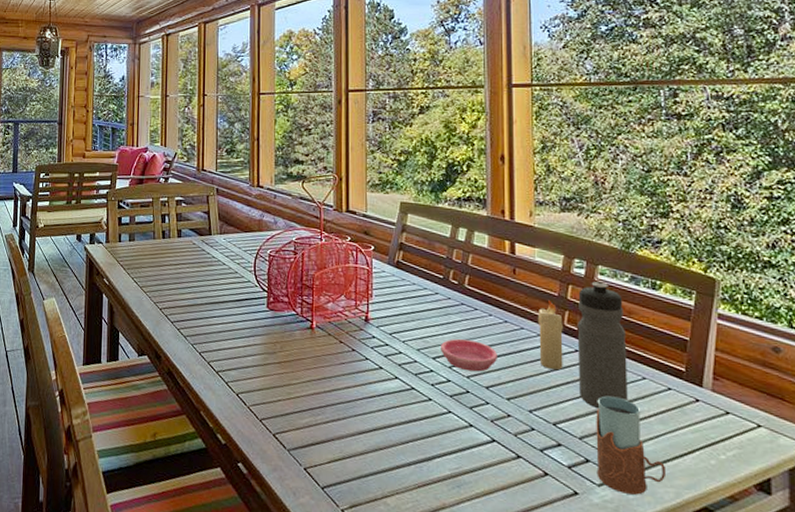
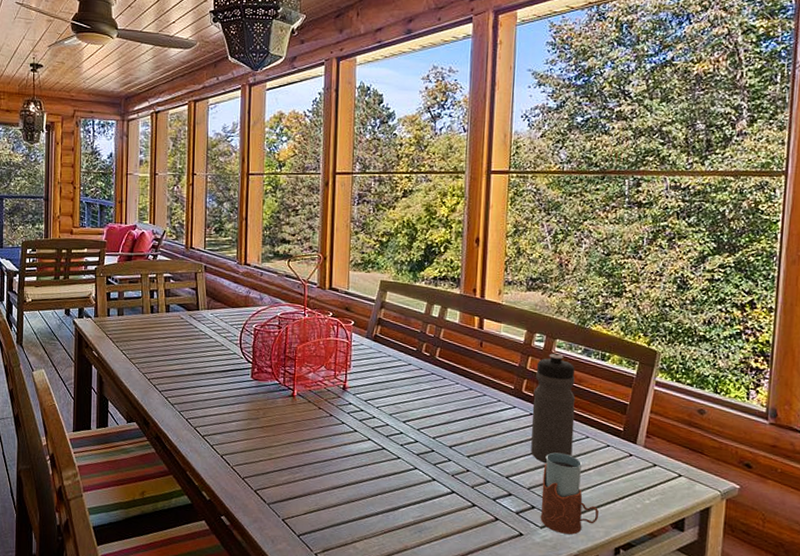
saucer: present [441,338,497,372] -> none [411,404,461,434]
candle: present [537,300,563,371] -> none [498,370,521,431]

